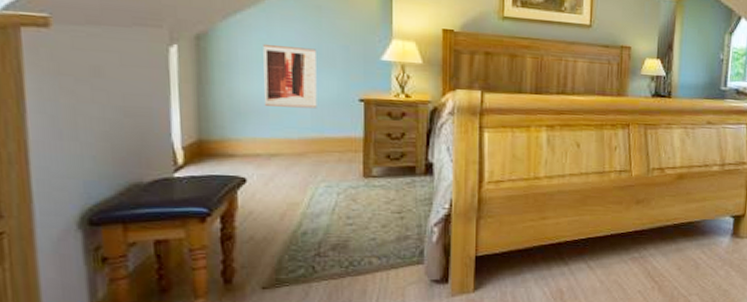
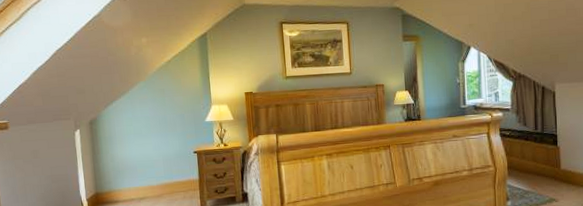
wall art: present [263,43,317,109] -> none [130,120,167,164]

